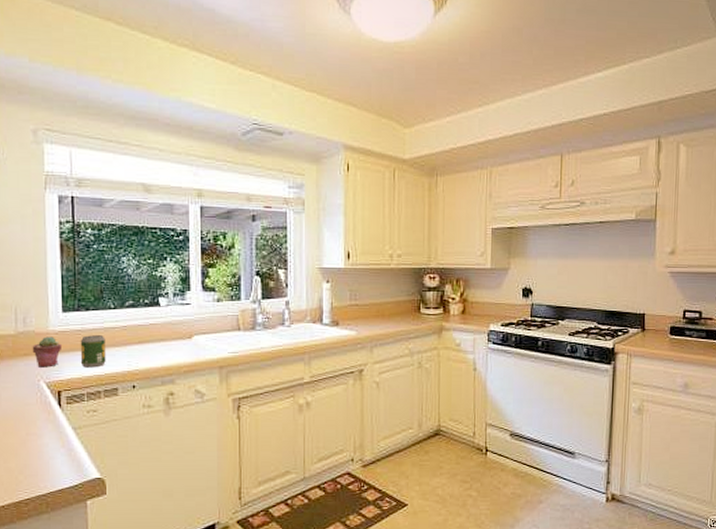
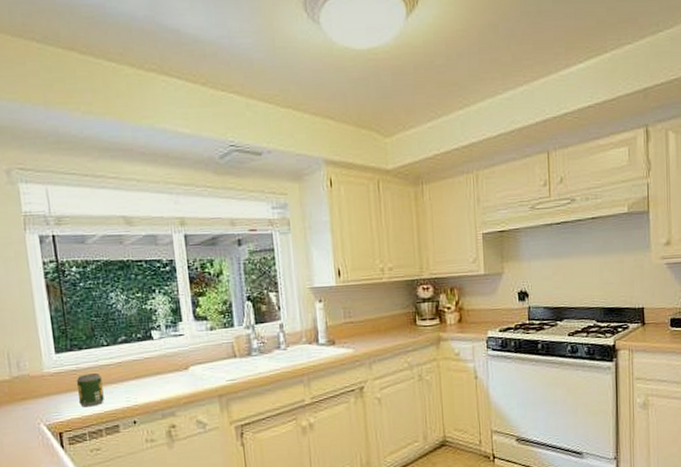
potted succulent: present [32,336,63,368] -> none [29,378,59,411]

